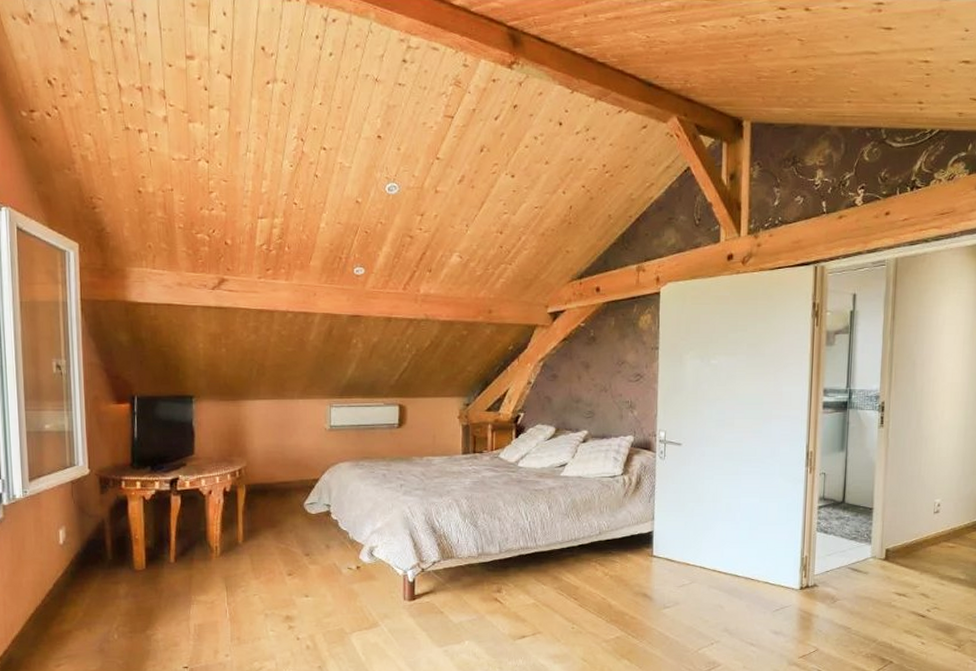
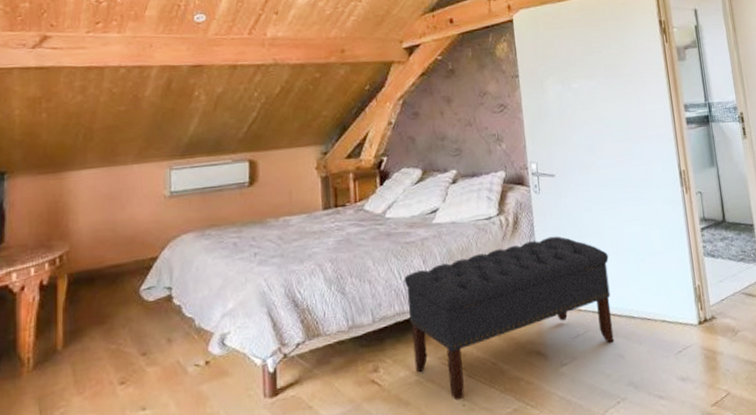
bench: none [530,498,723,623] -> present [404,236,614,401]

